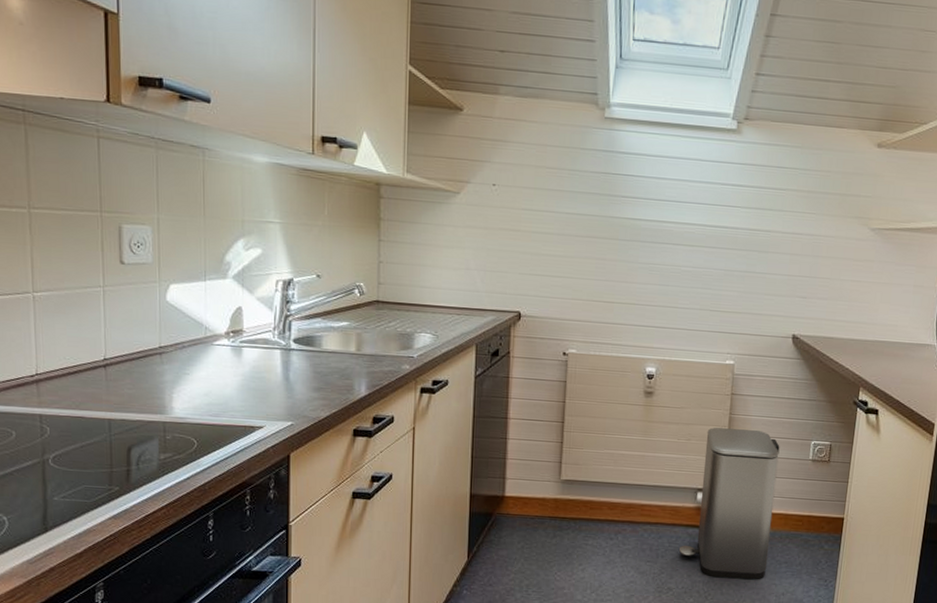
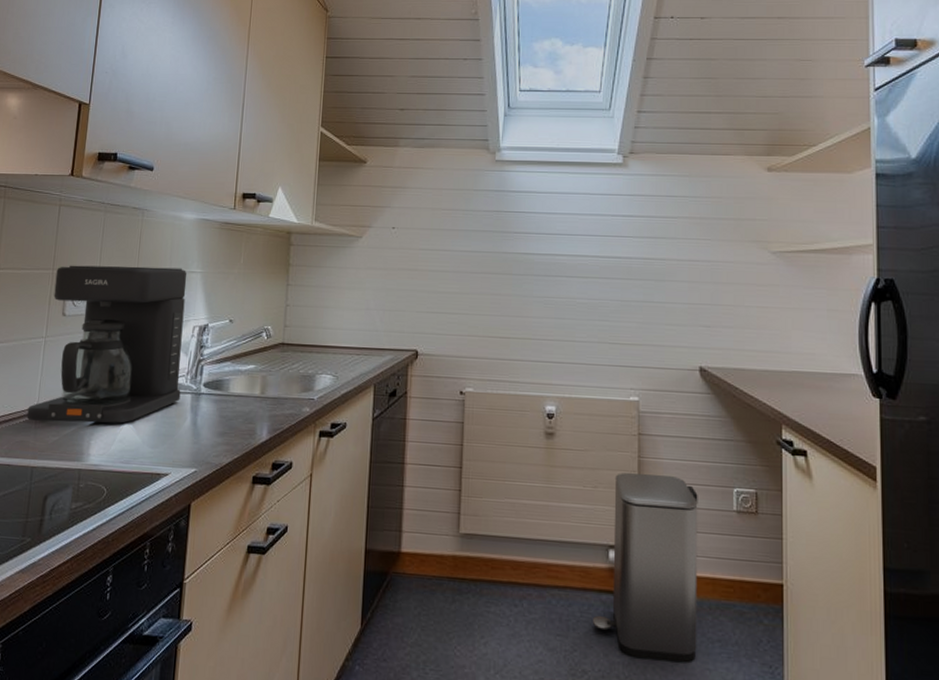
coffee maker: none [94,207,269,378] -> present [27,265,187,424]

